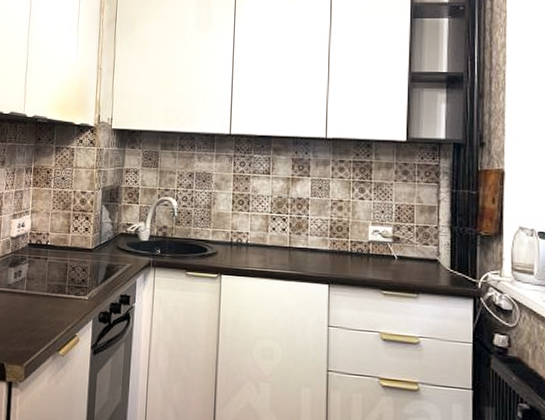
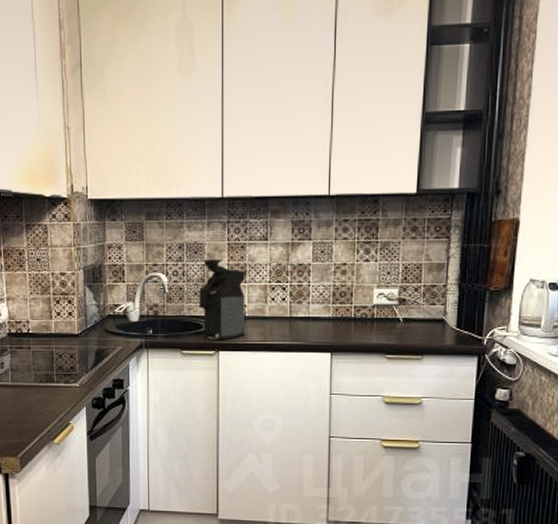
coffee maker: none [204,188,248,265] -> present [198,259,245,341]

